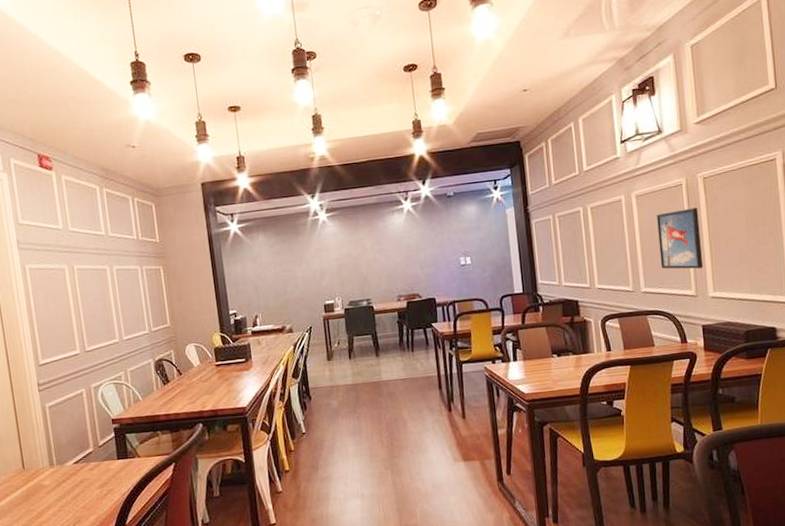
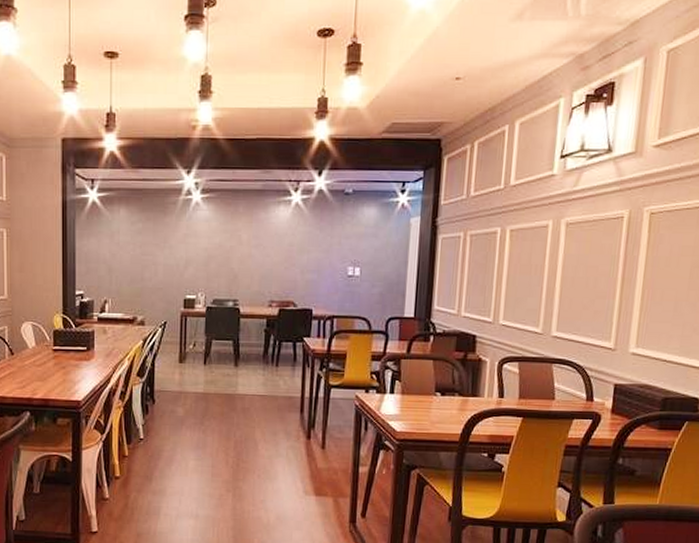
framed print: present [657,207,704,269] -> none [580,246,637,318]

